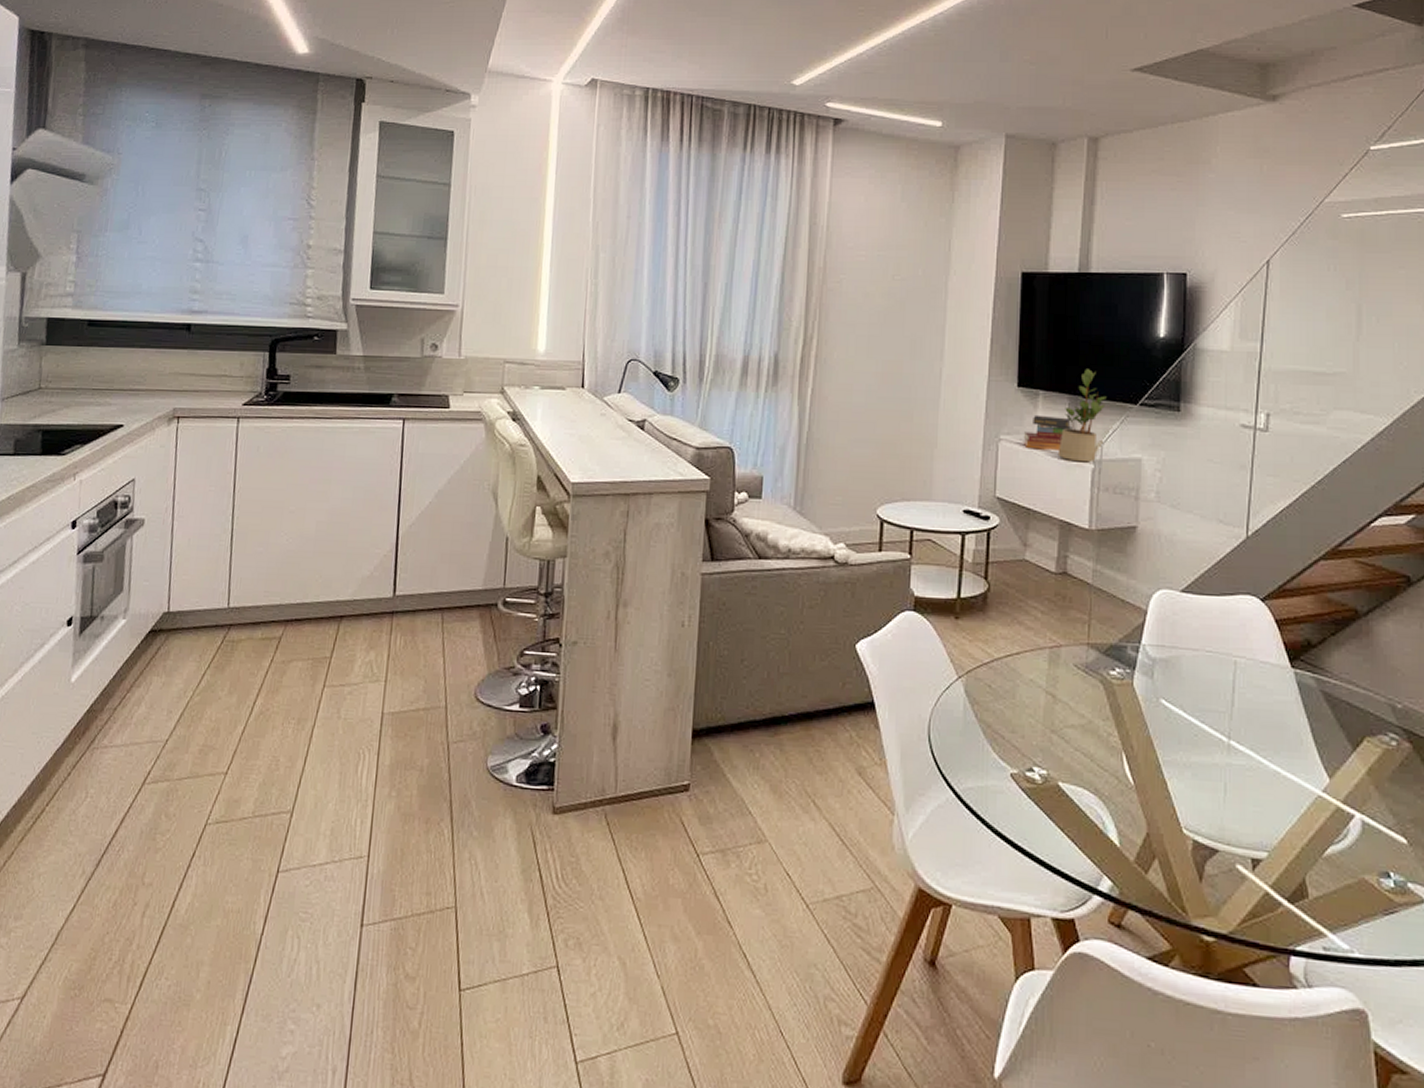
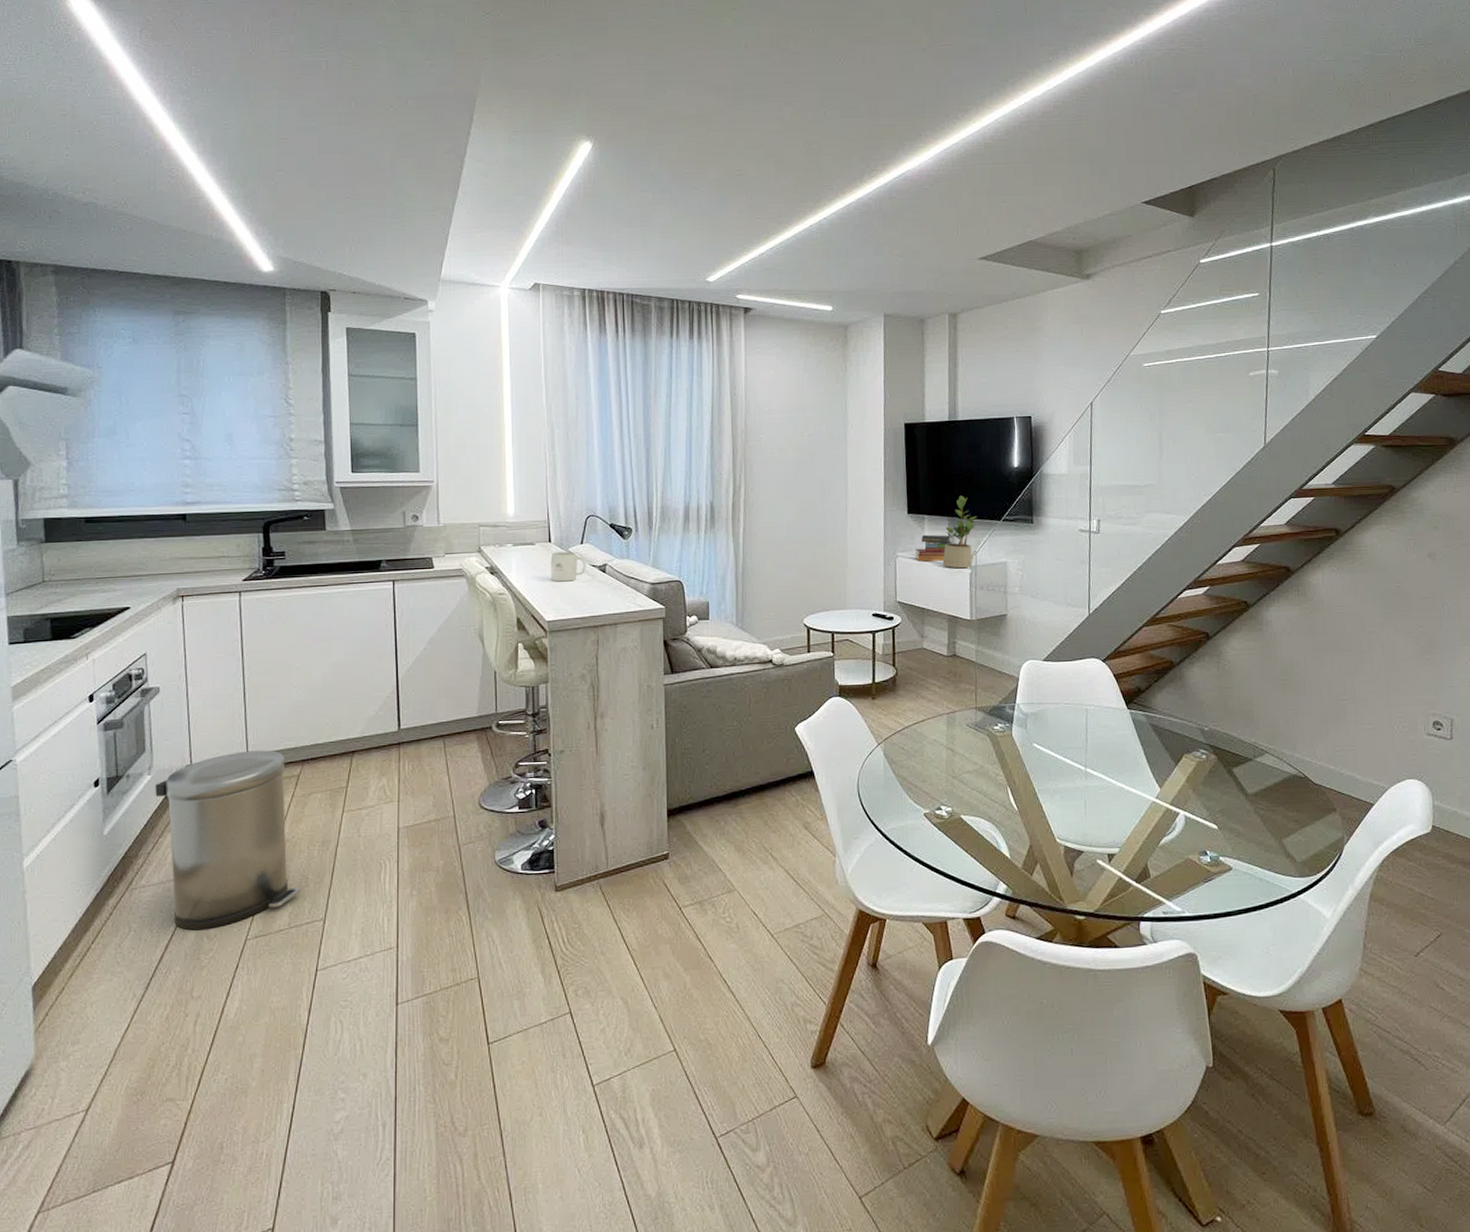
pedal bin: none [128,602,270,807] -> present [155,750,301,931]
mug: none [580,400,622,437] -> present [550,551,586,582]

